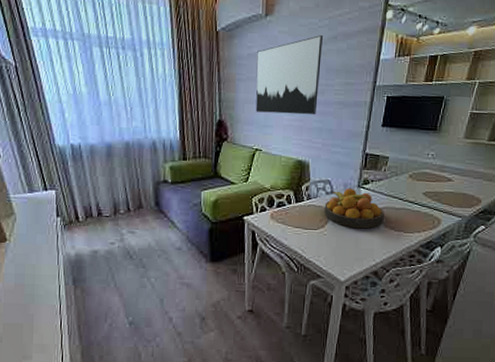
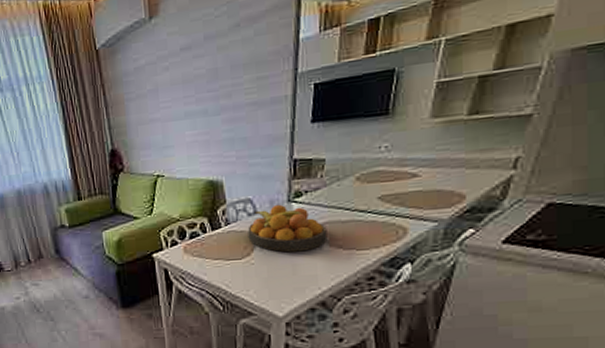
wall art: present [255,35,323,115] -> none [145,26,225,133]

